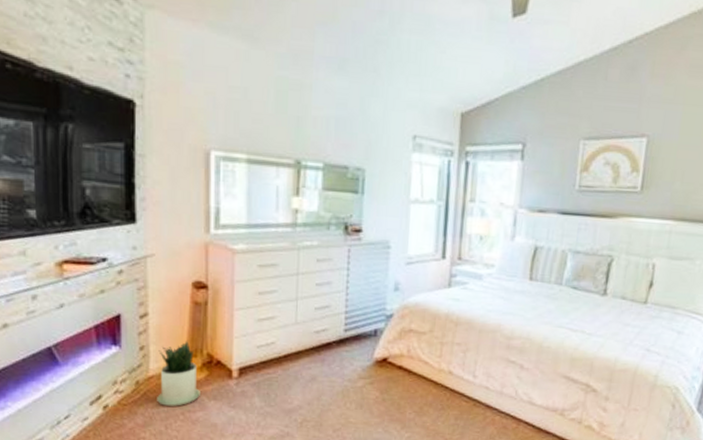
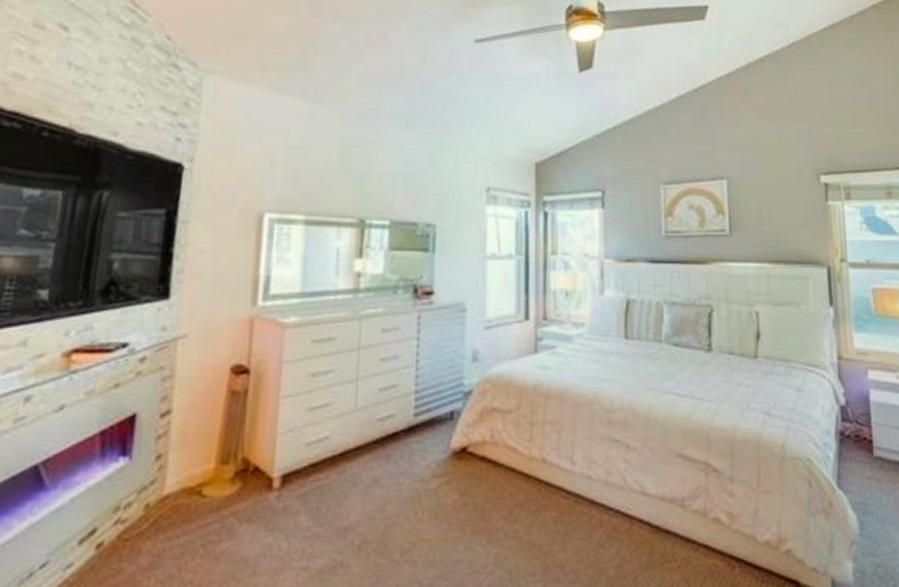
planter: present [157,341,200,406] -> none [171,443,230,537]

